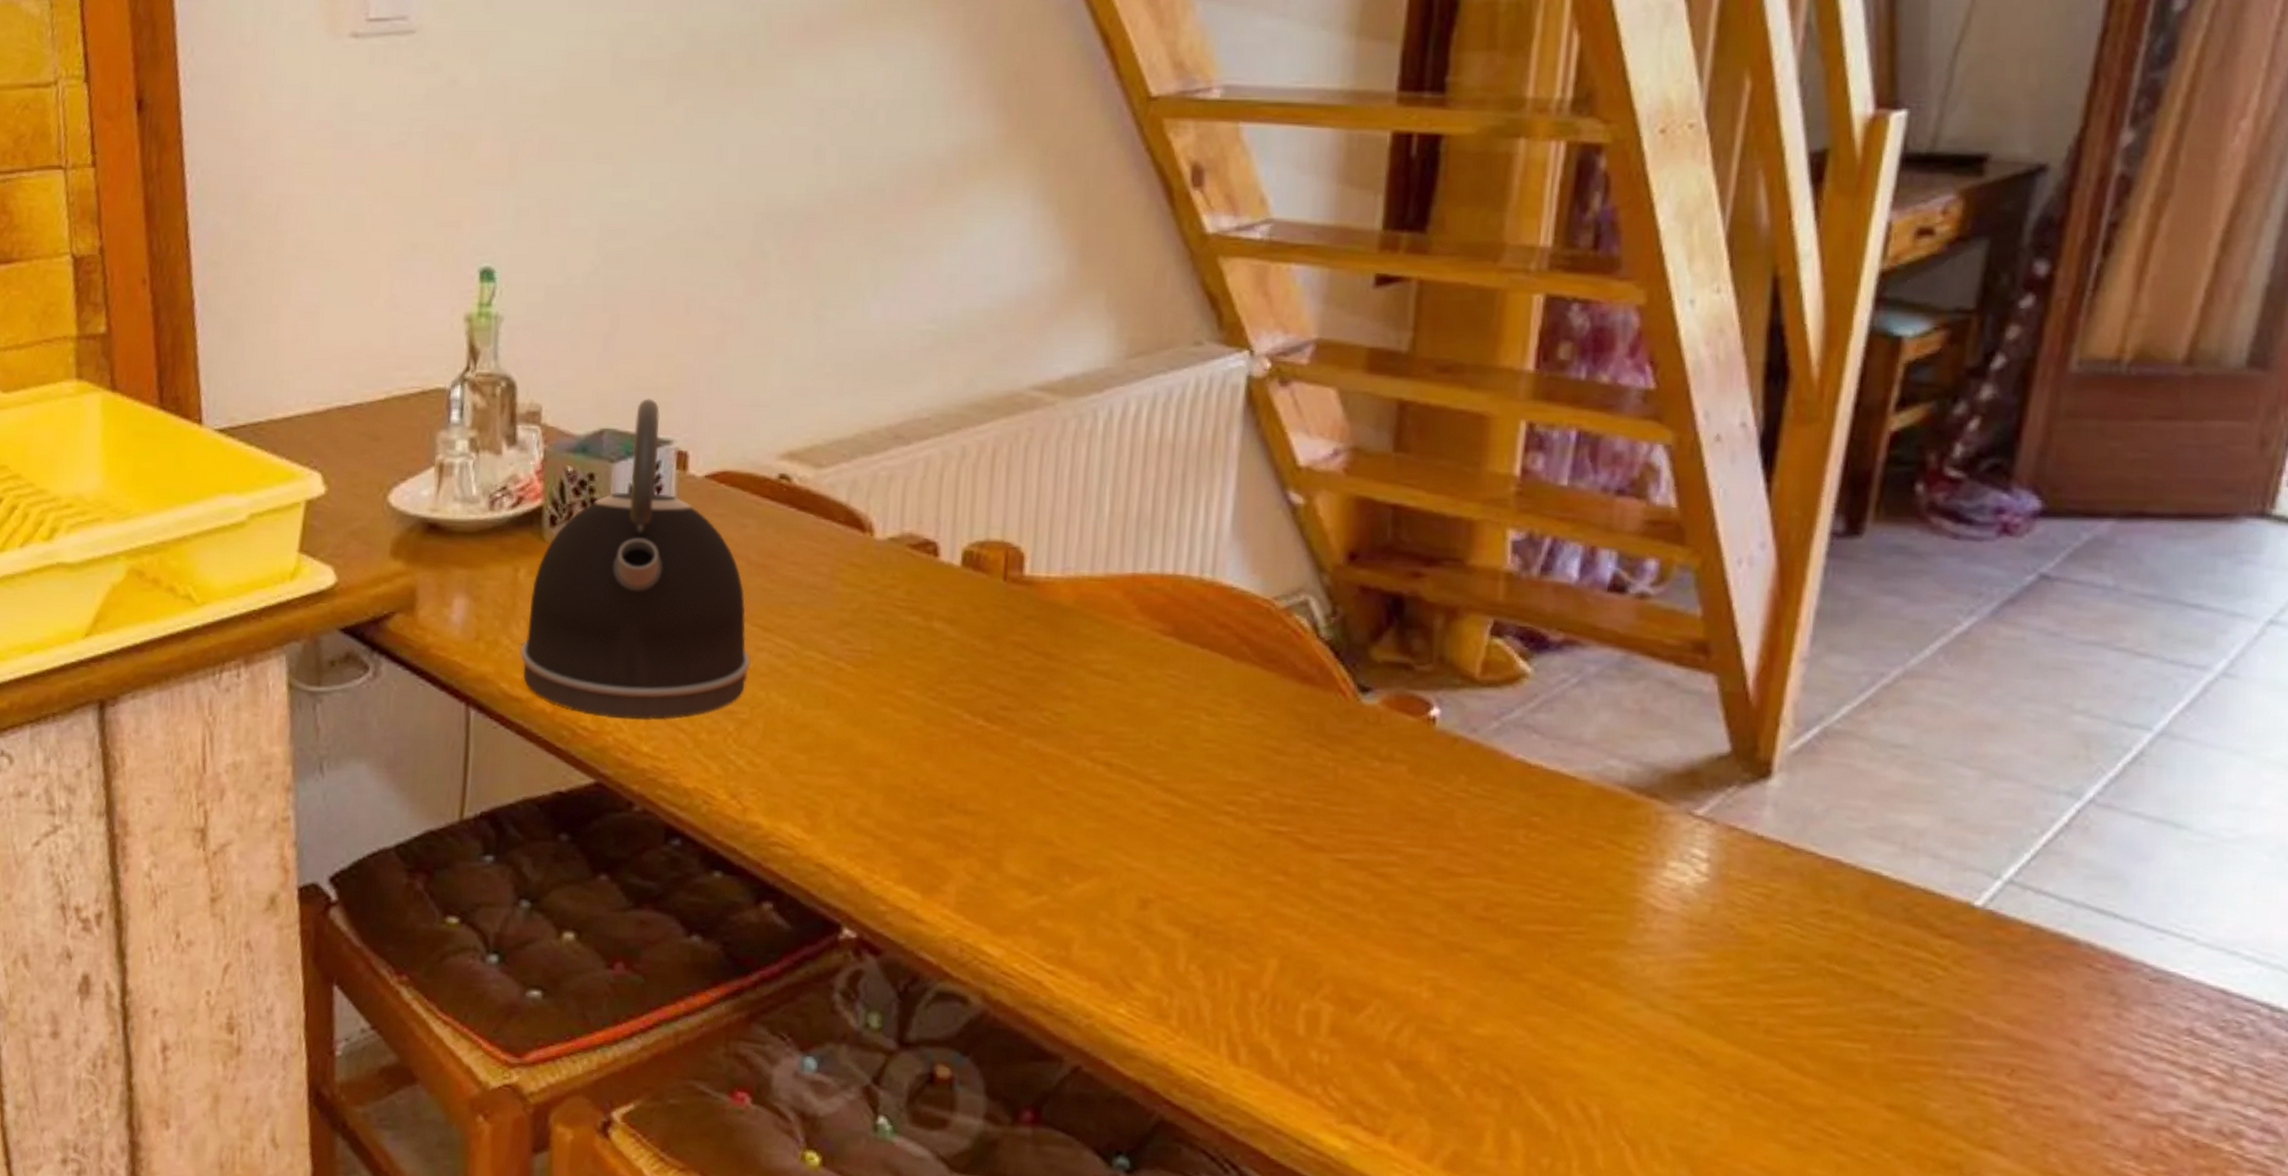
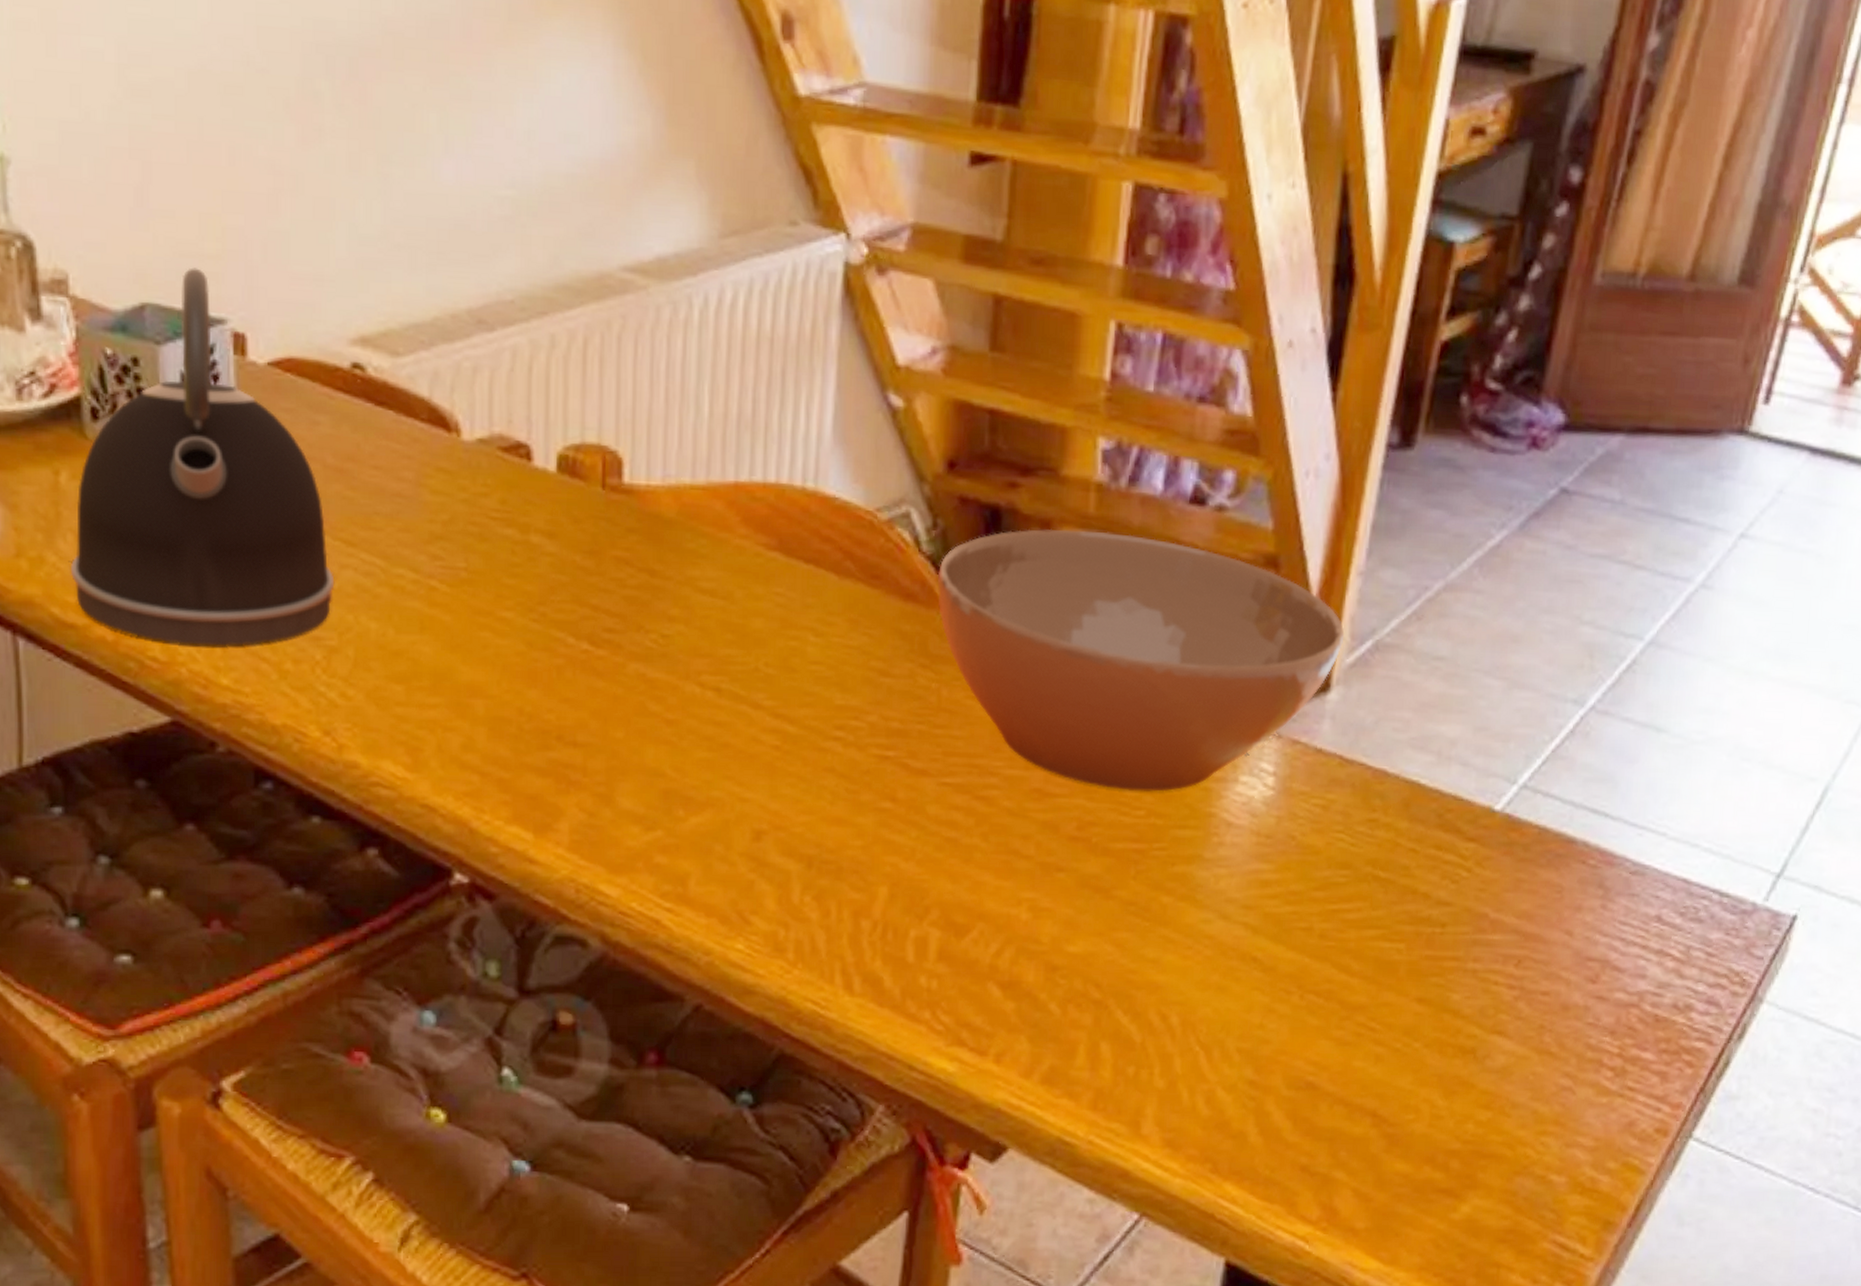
bowl: none [1335,615,1786,875] -> present [937,528,1344,792]

